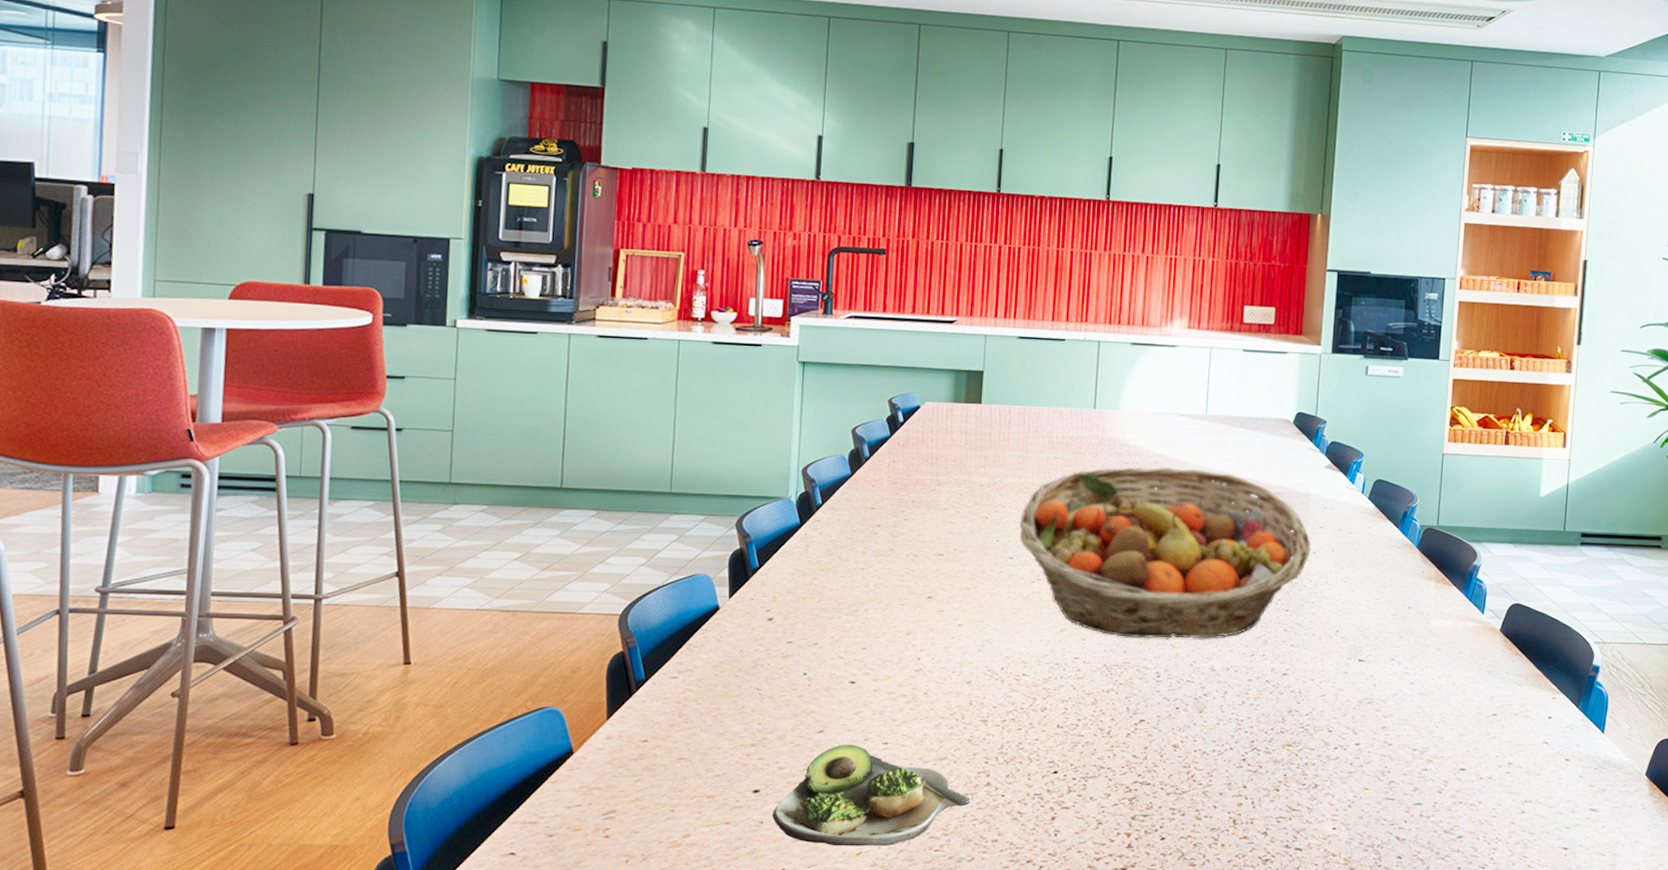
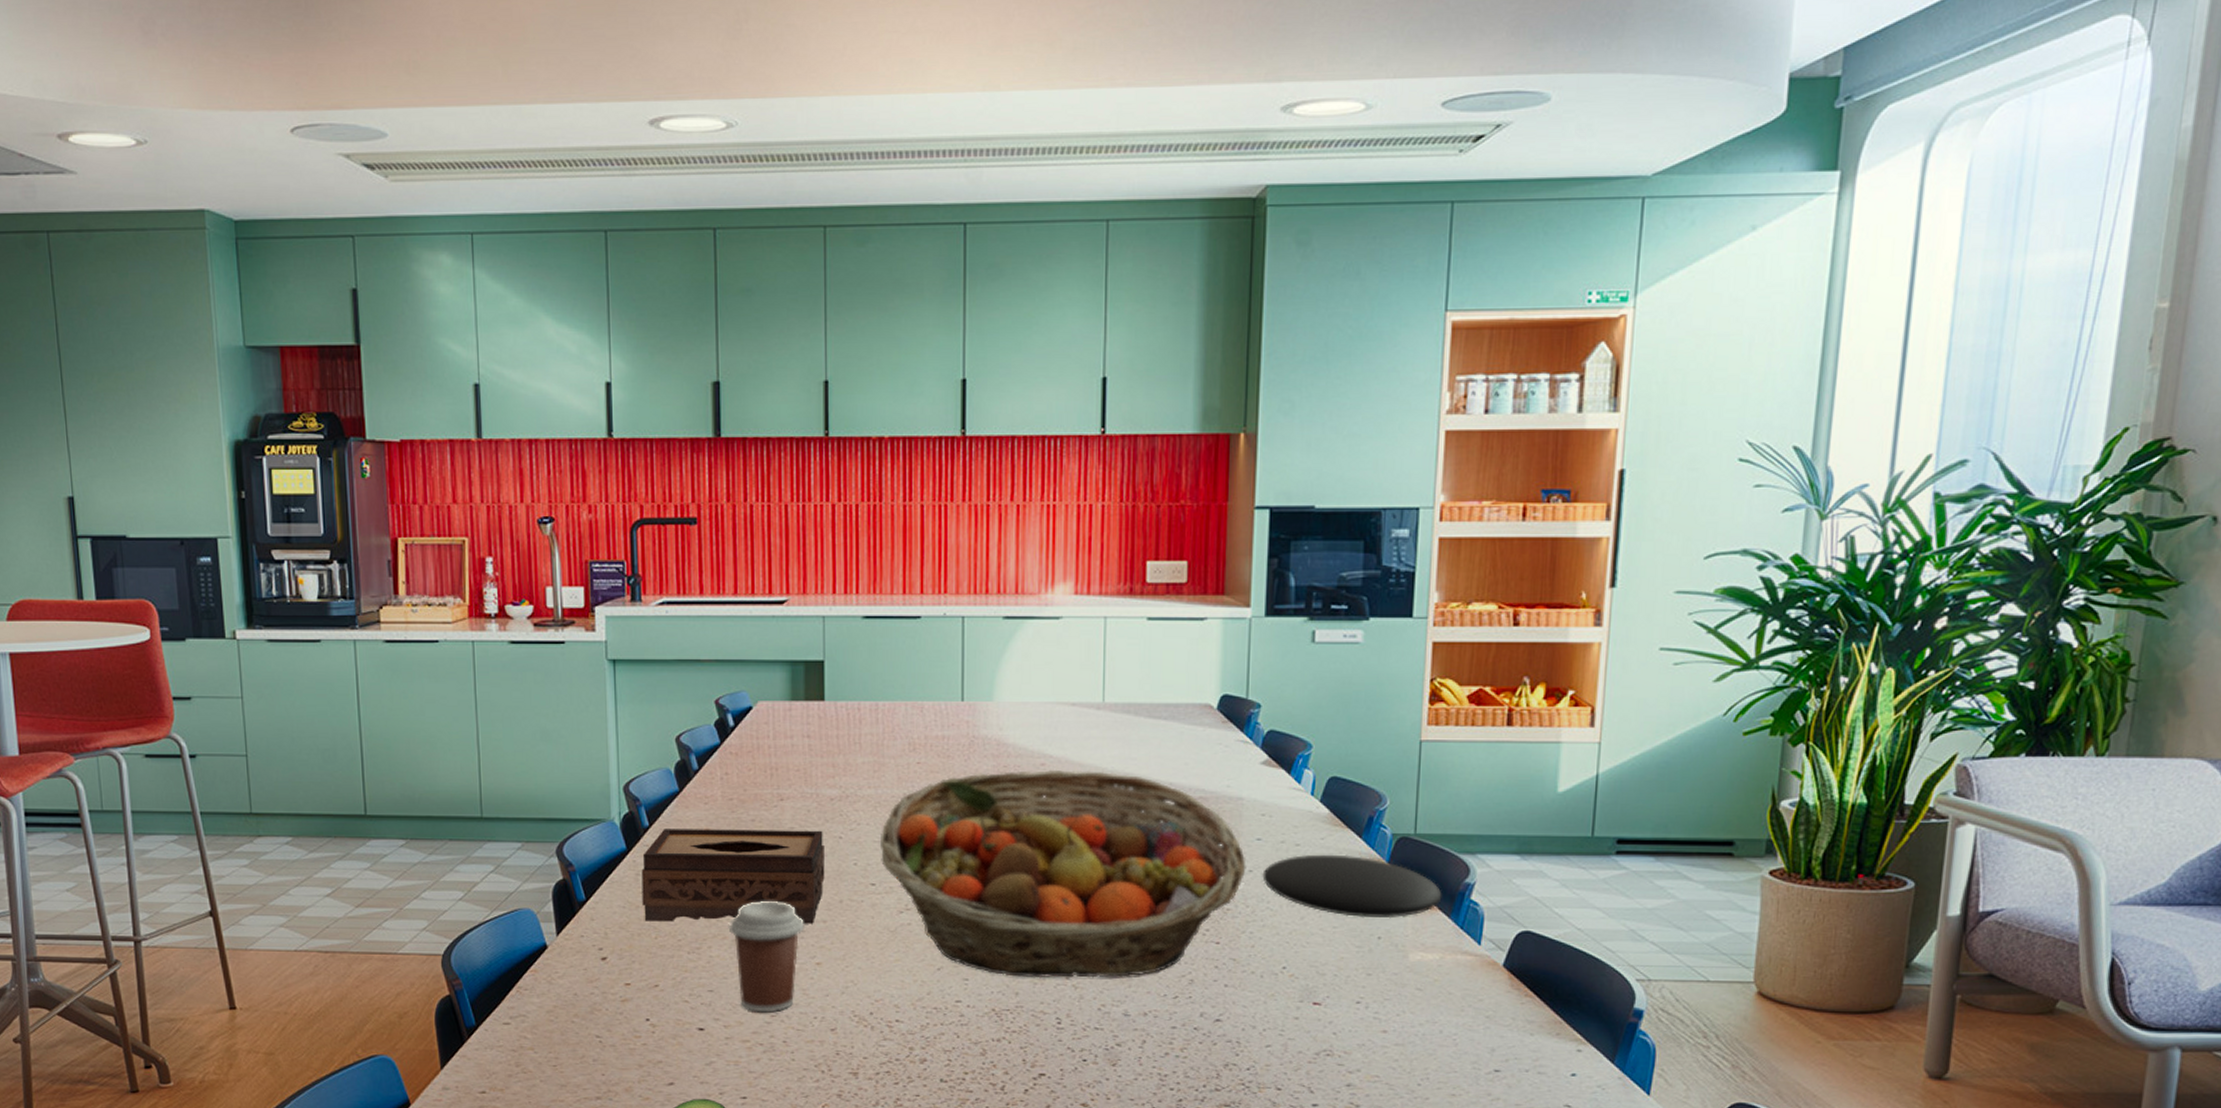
tissue box: none [809,507,973,591] -> present [641,829,825,924]
coffee cup: none [884,571,949,668] -> present [728,901,803,1013]
plate: none [1323,540,1457,592] -> present [1262,854,1442,919]

